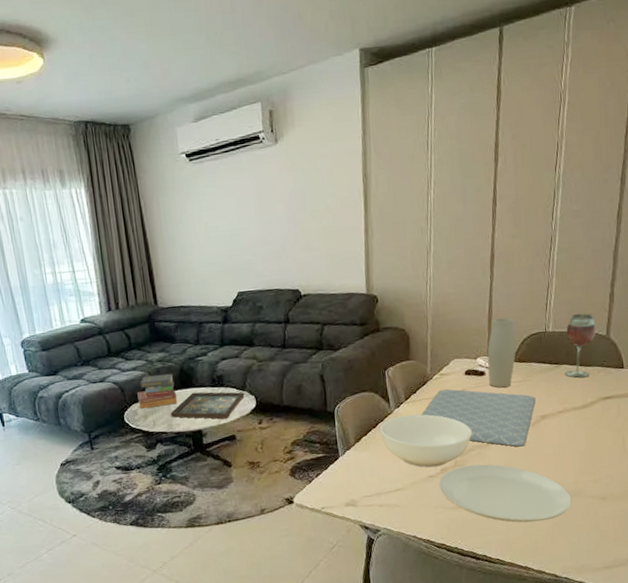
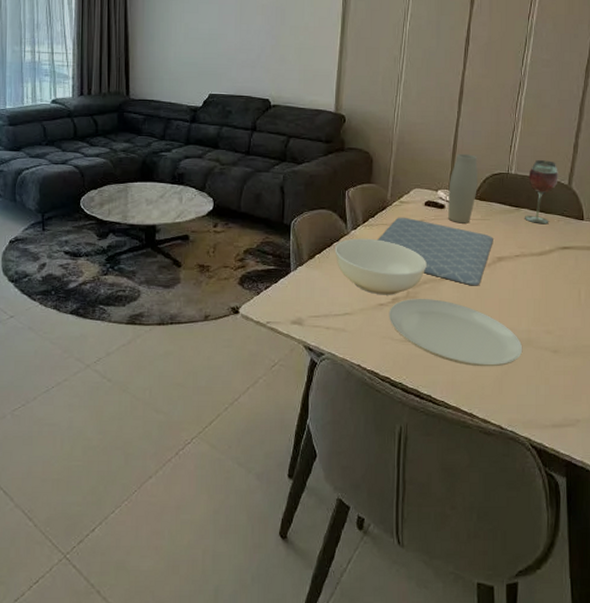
books: present [137,373,177,409] -> none [96,164,136,196]
decorative tray: present [170,391,245,419] -> none [127,187,203,218]

